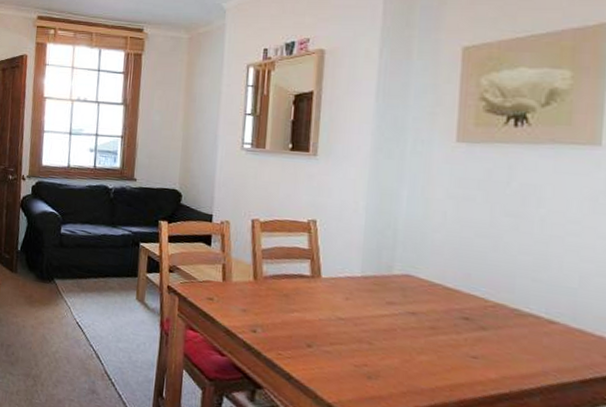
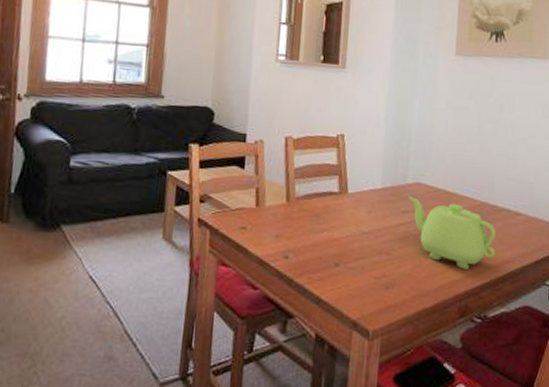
teapot: none [395,288,519,375] -> present [408,196,496,269]

